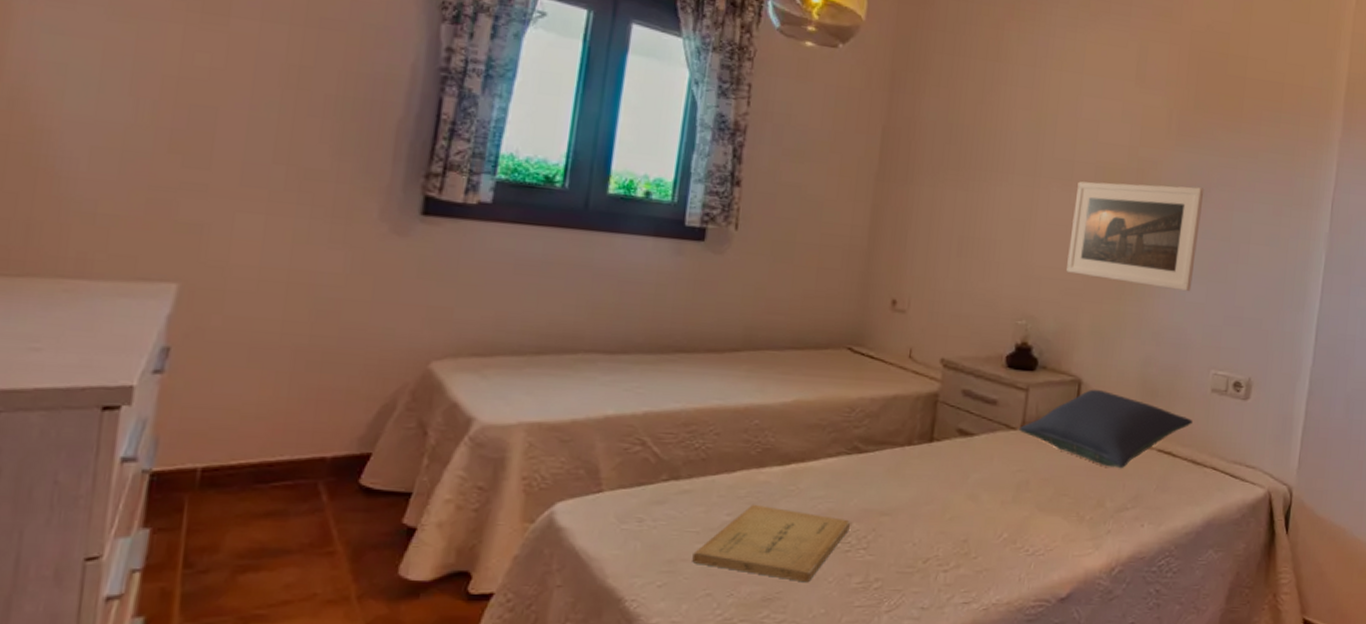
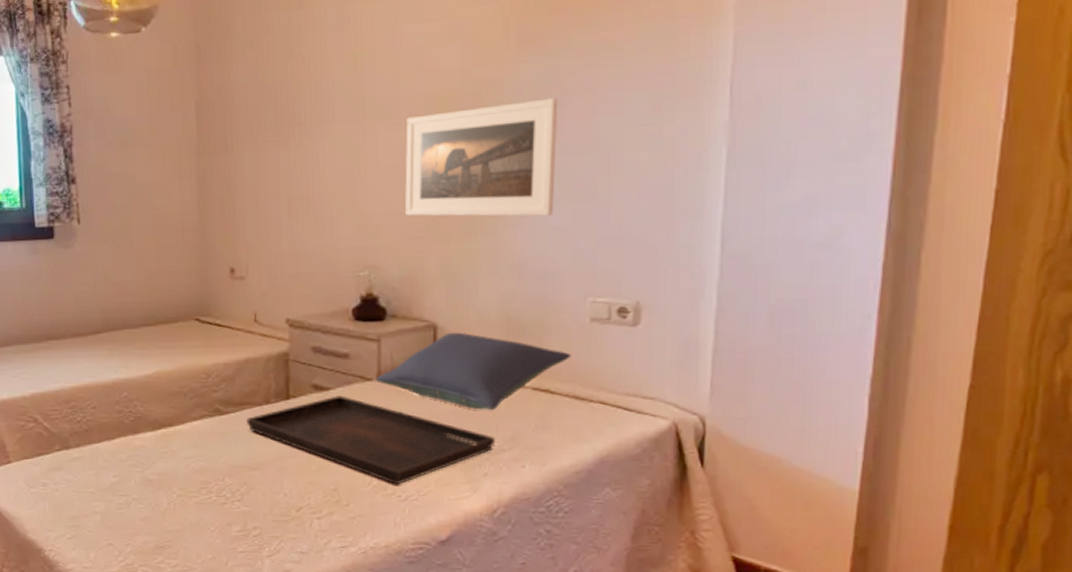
book: present [692,504,852,583] -> none [91,466,224,532]
serving tray: none [885,442,1122,539] -> present [246,395,496,485]

